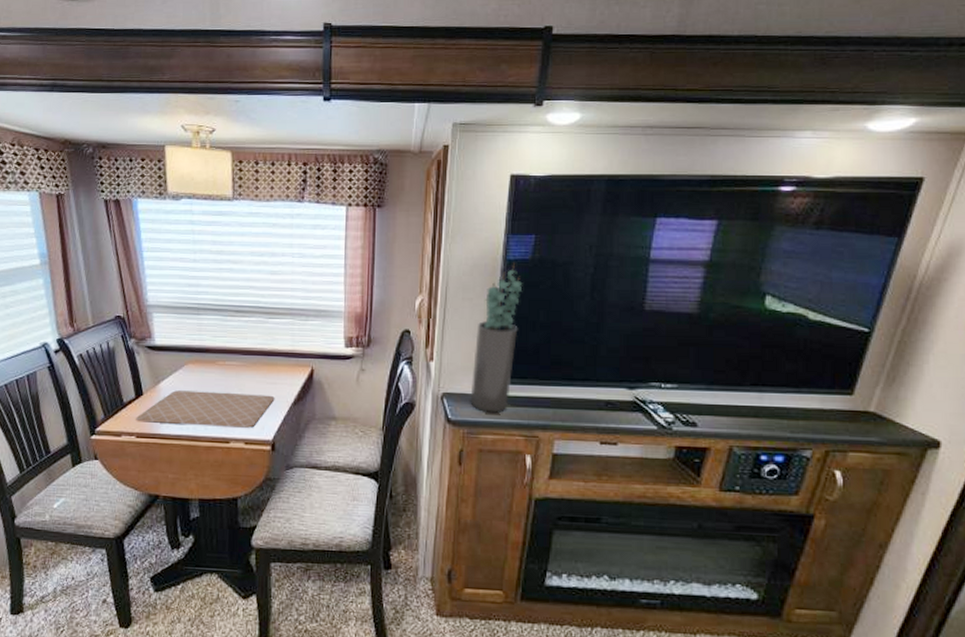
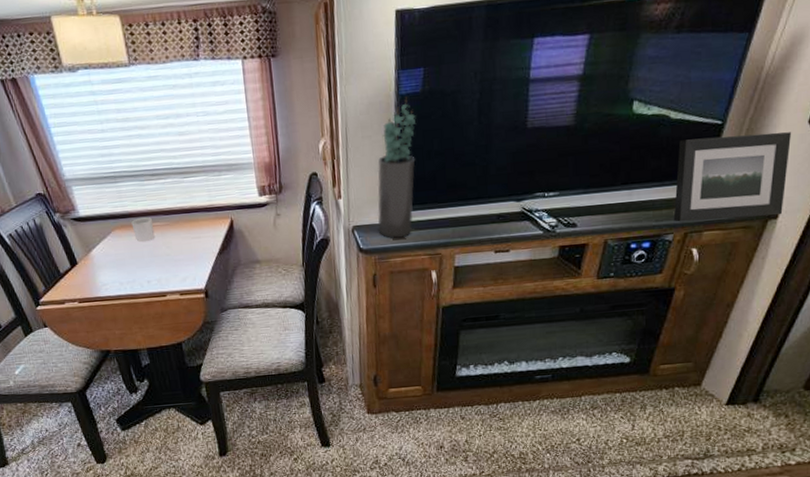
placemat: present [136,390,275,429] -> none [75,248,201,289]
mug: none [206,354,230,381] -> present [131,217,155,243]
picture frame: none [812,344,953,445] -> present [673,132,792,222]

